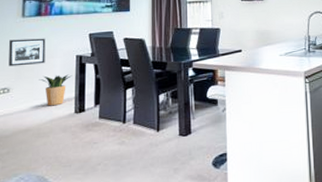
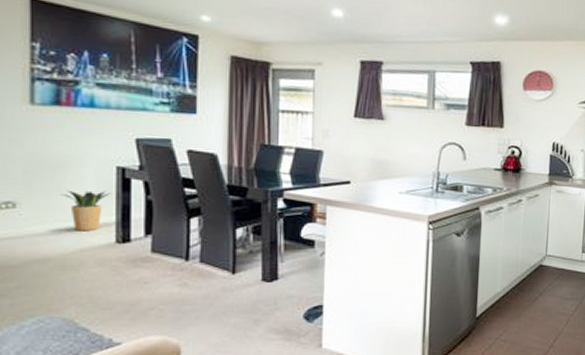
picture frame: present [9,38,46,67] -> none [12,134,70,174]

